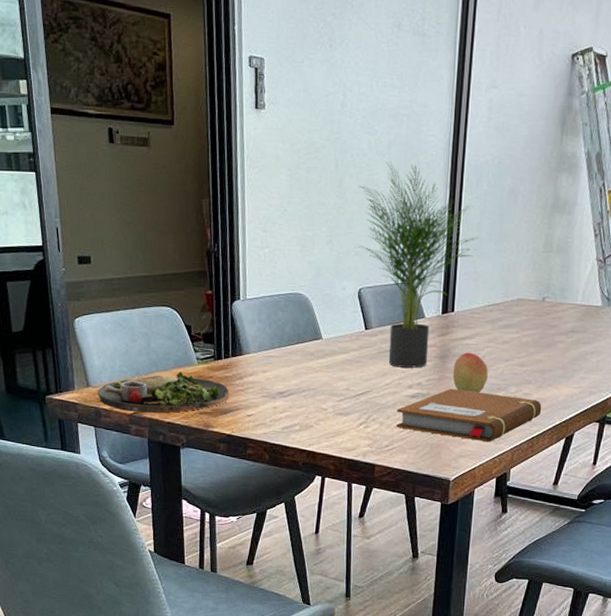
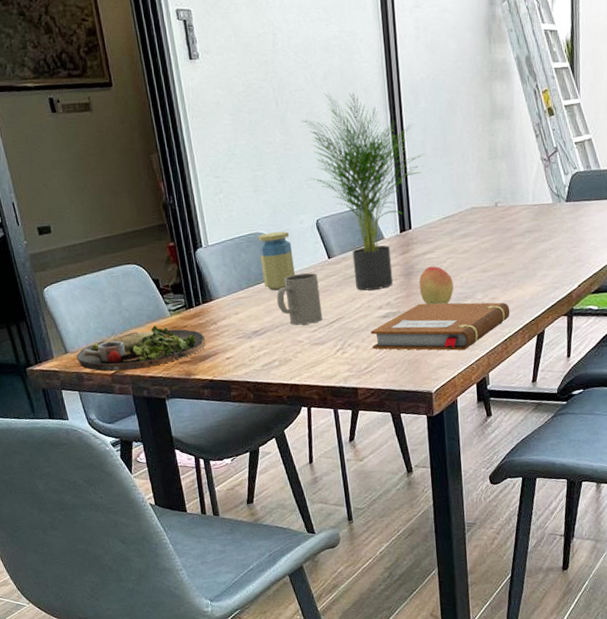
jar: none [296,295,330,354] -> present [258,231,295,290]
mug: none [307,341,352,393] -> present [276,273,323,325]

